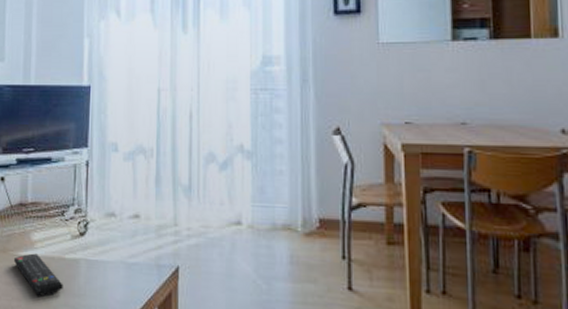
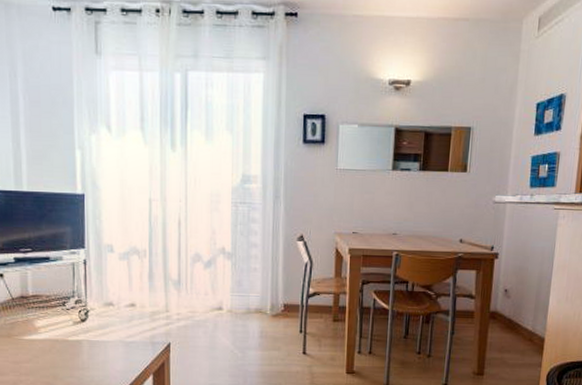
remote control: present [13,253,63,297] -> none [18,337,68,371]

